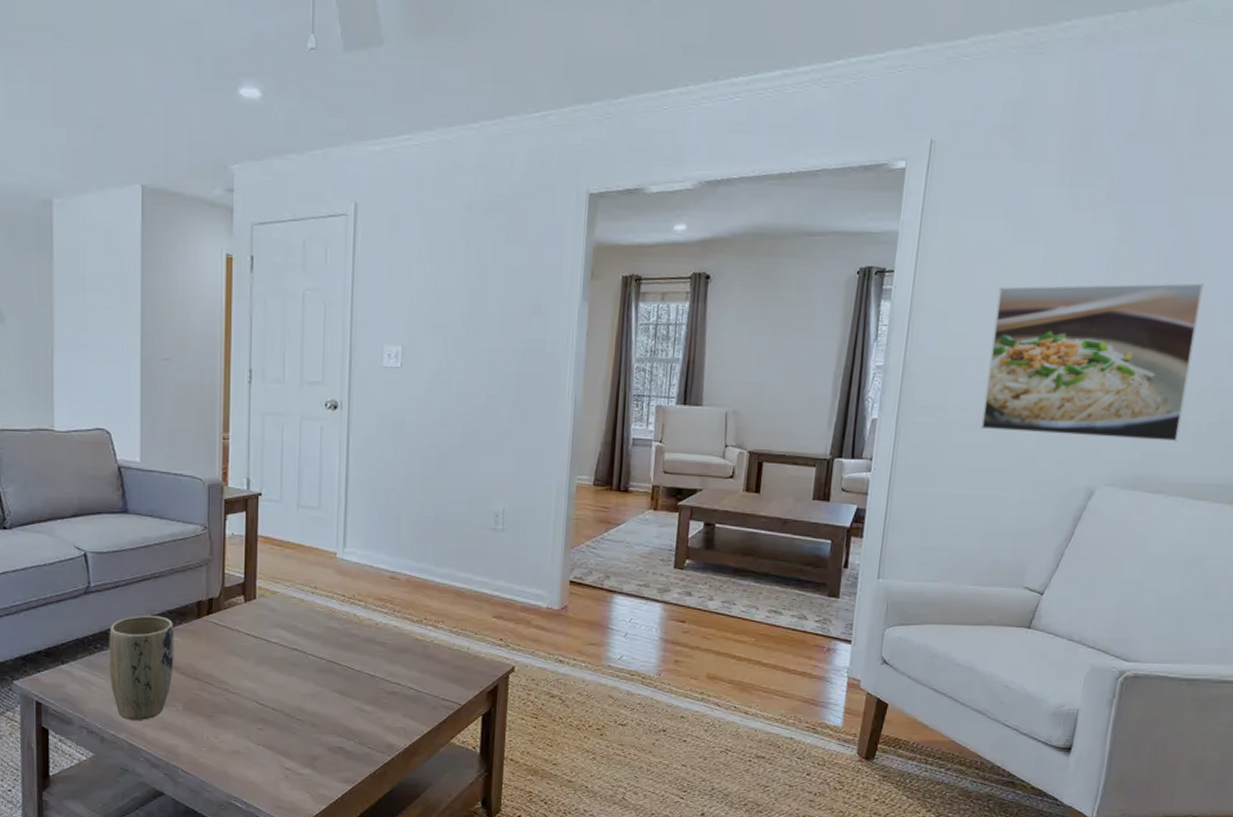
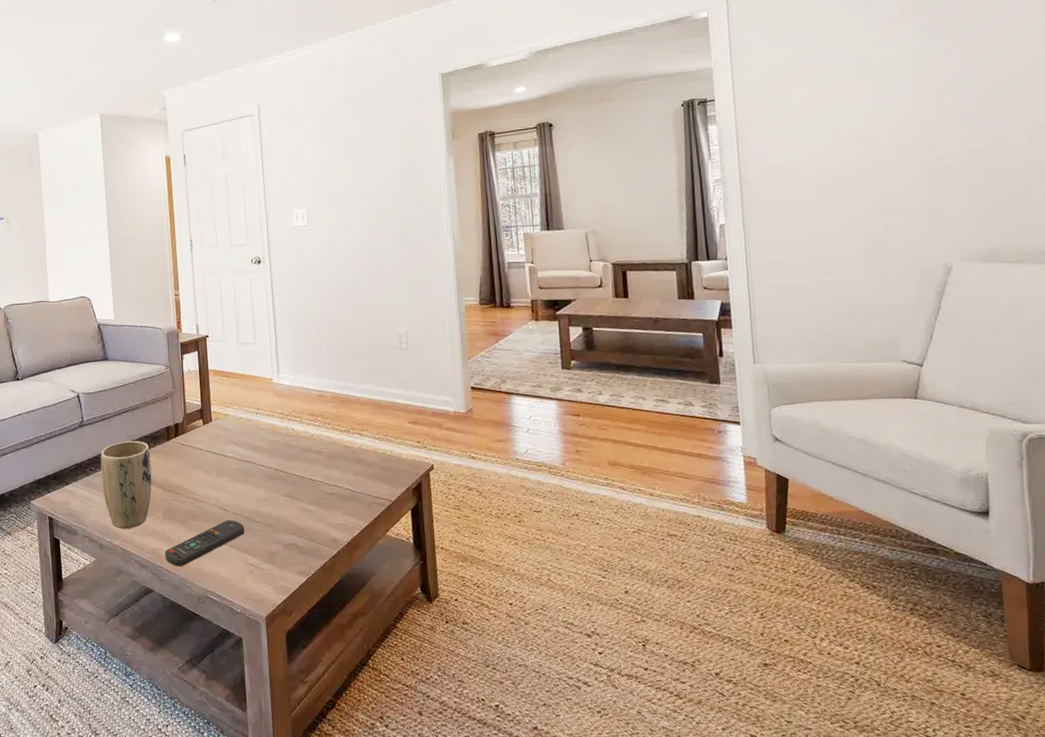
remote control: none [183,717,284,768] -> present [165,520,245,567]
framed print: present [980,283,1204,442] -> none [816,73,1027,223]

